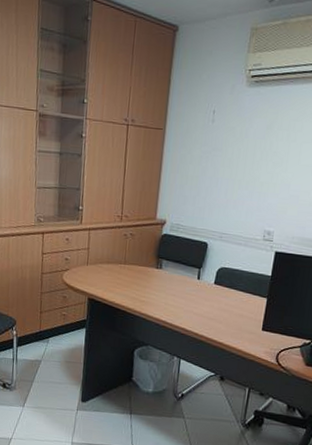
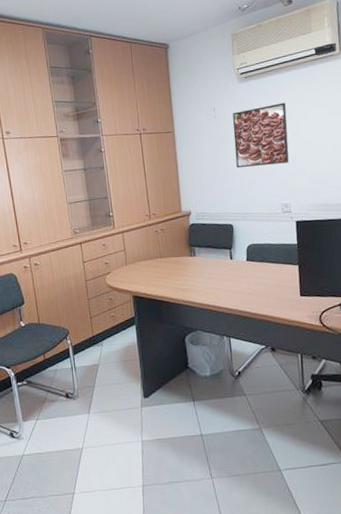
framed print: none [225,118,294,187] -> present [233,102,289,168]

